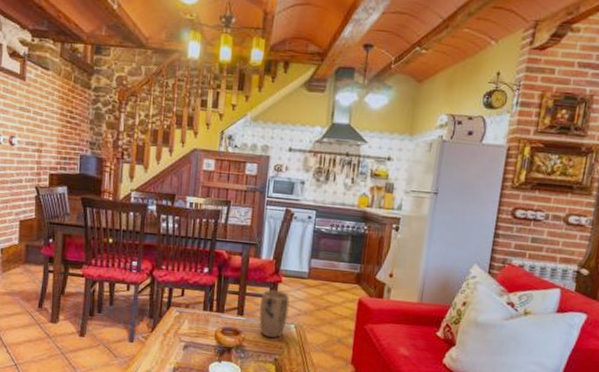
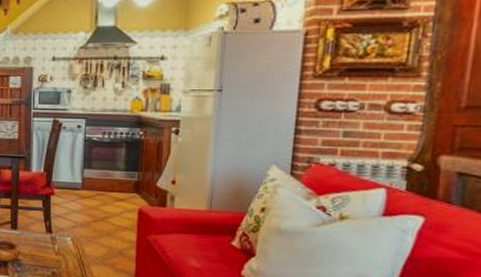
plant pot: present [259,290,290,338] -> none [33,202,65,251]

